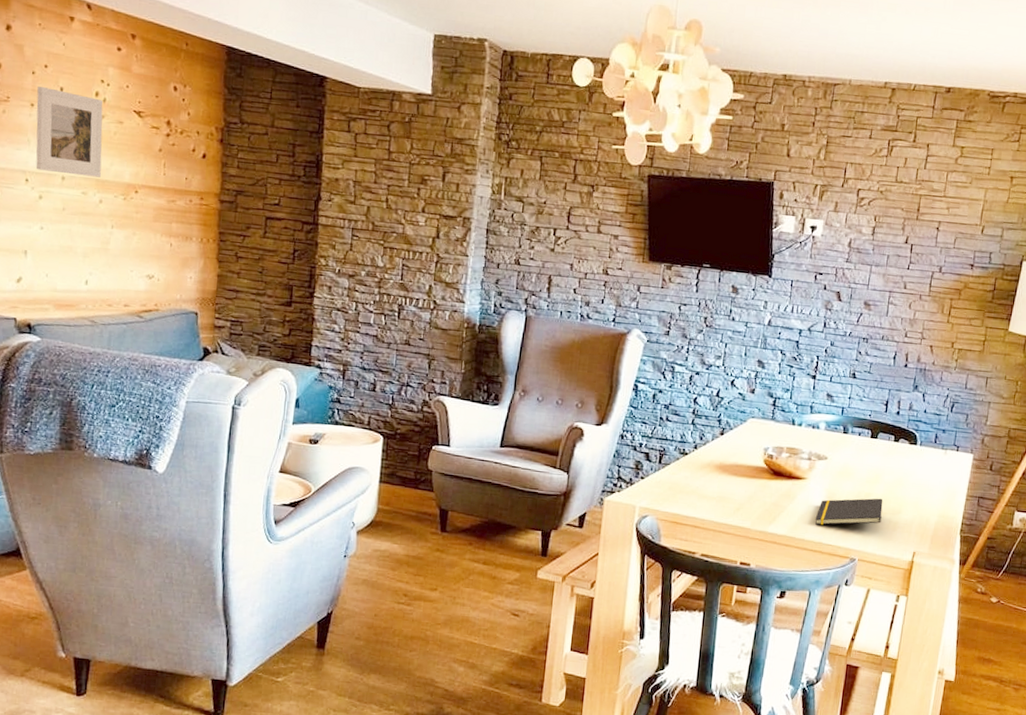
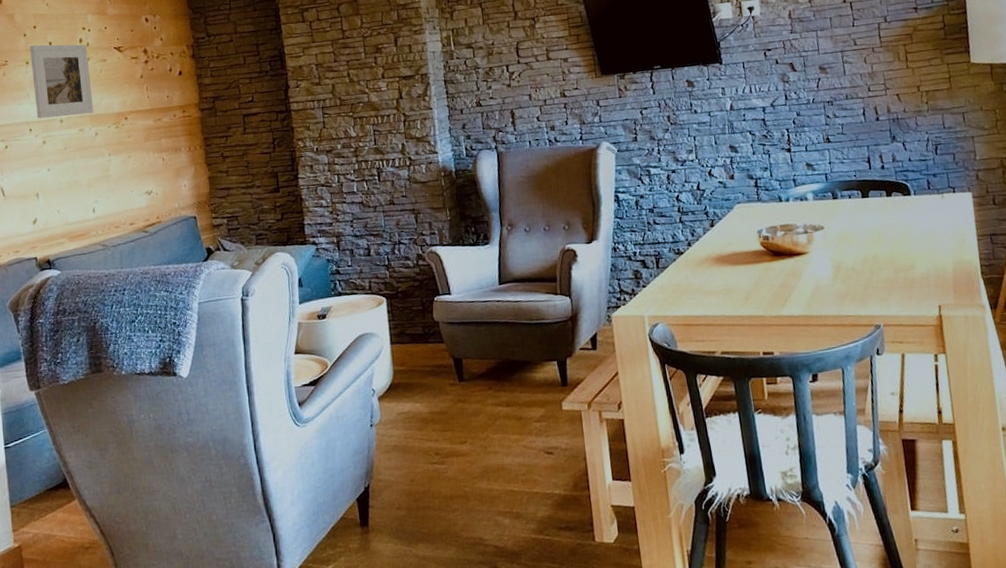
notepad: present [815,498,883,526] -> none [827,257,896,298]

